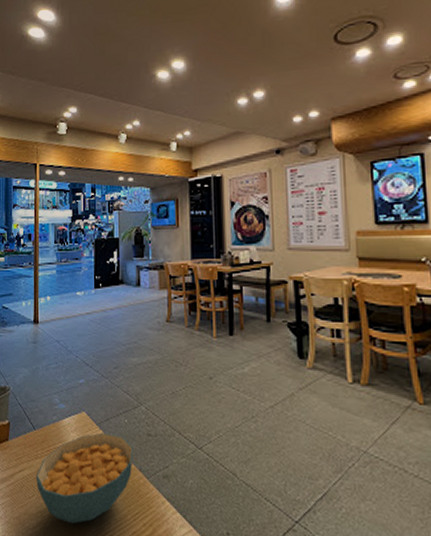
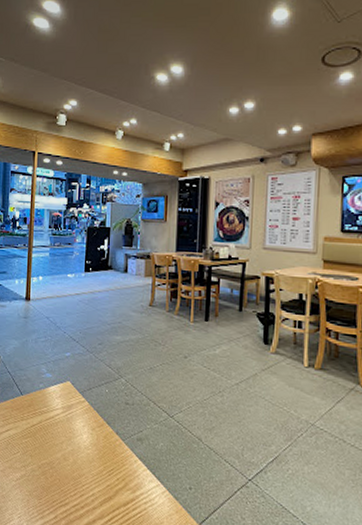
cereal bowl: present [36,432,134,524] -> none [21,400,112,477]

